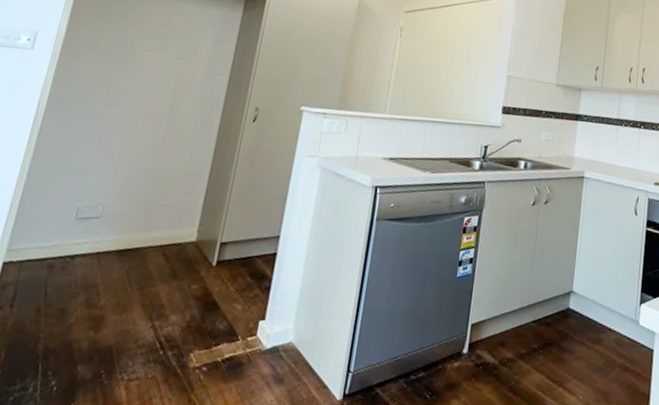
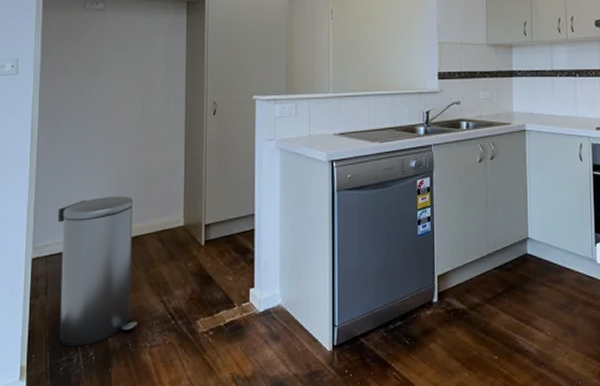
pedal bin: none [16,199,142,374] -> present [58,196,137,347]

